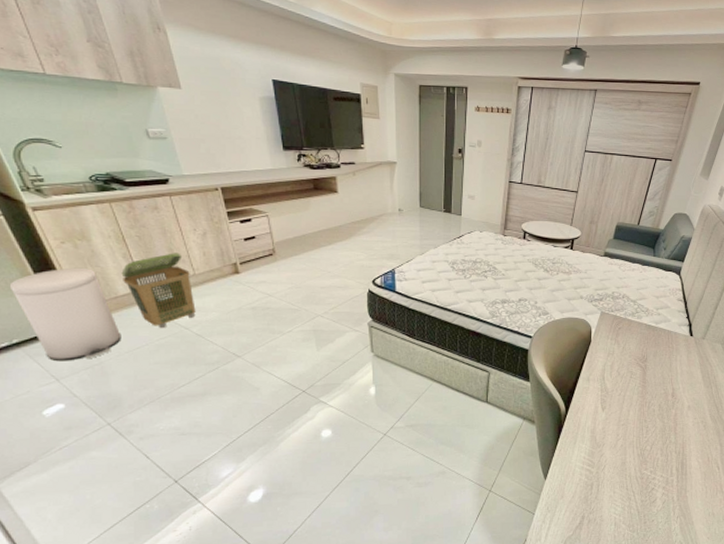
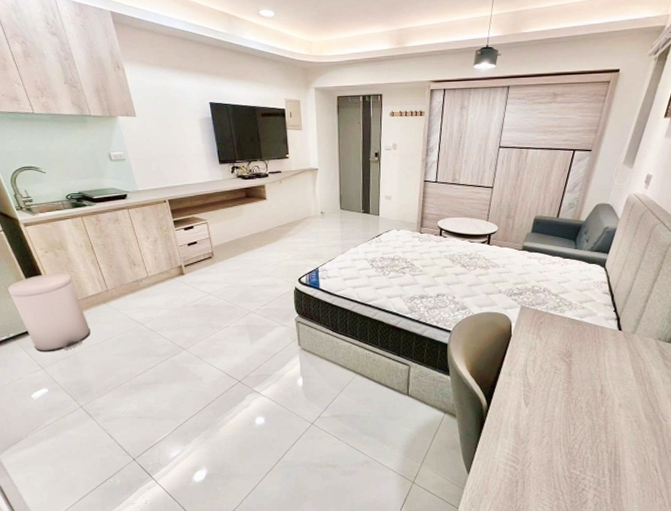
laundry basket: present [121,253,196,329] -> none [90,258,149,324]

